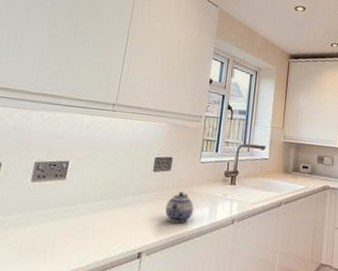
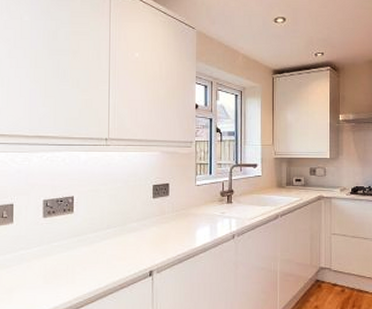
teapot: present [165,191,194,224] -> none [169,214,195,243]

